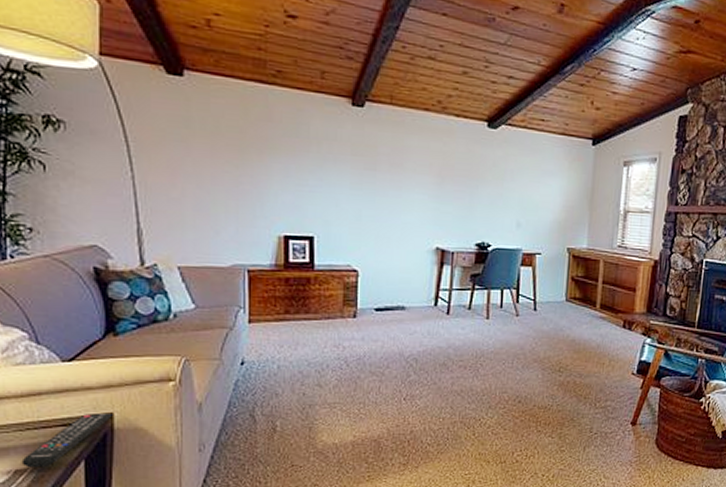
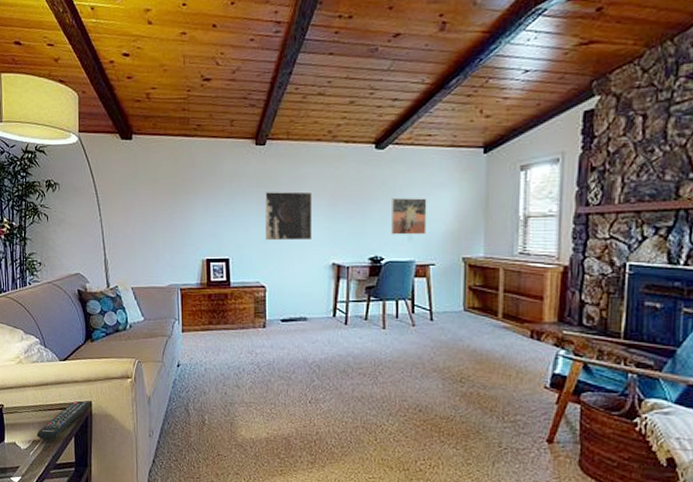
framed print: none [360,162,416,220] -> present [265,191,312,241]
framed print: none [500,182,537,223] -> present [391,198,427,235]

